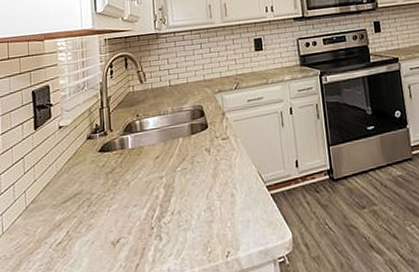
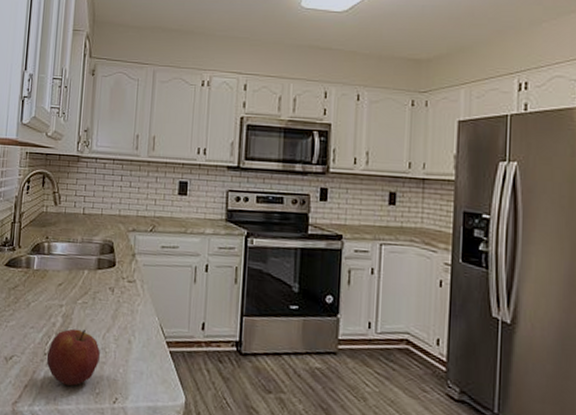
apple: none [154,195,207,254] -> present [46,328,100,387]

